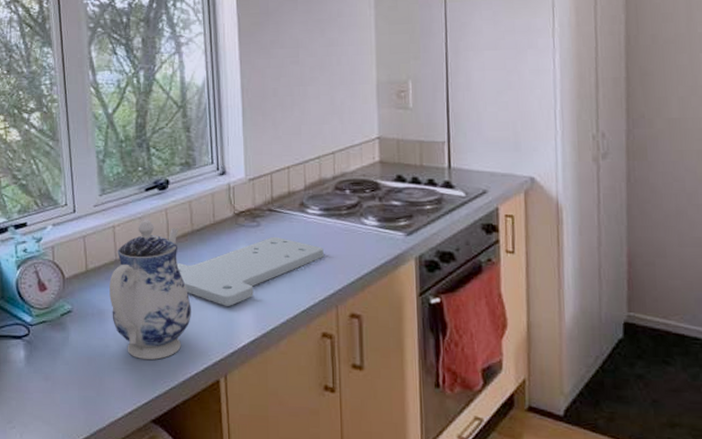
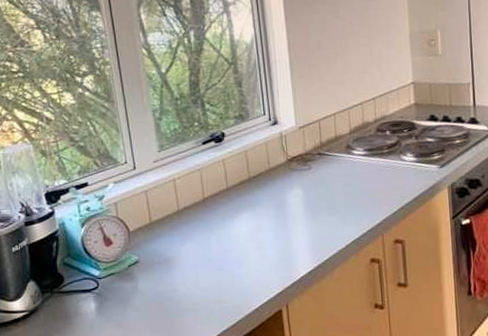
teapot: present [109,220,191,360] -> none [173,171,253,299]
cutting board: present [176,236,324,306] -> none [236,177,369,243]

